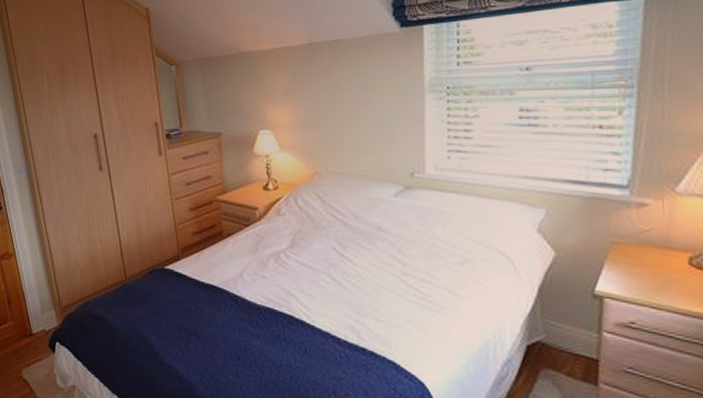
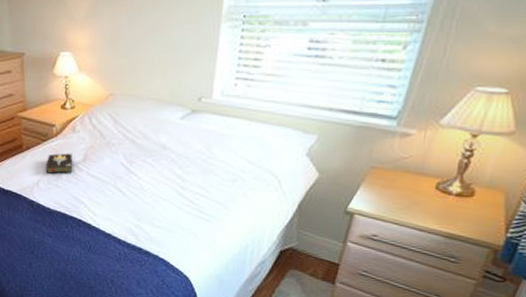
hardback book: none [249,239,280,263] -> present [45,153,73,174]

